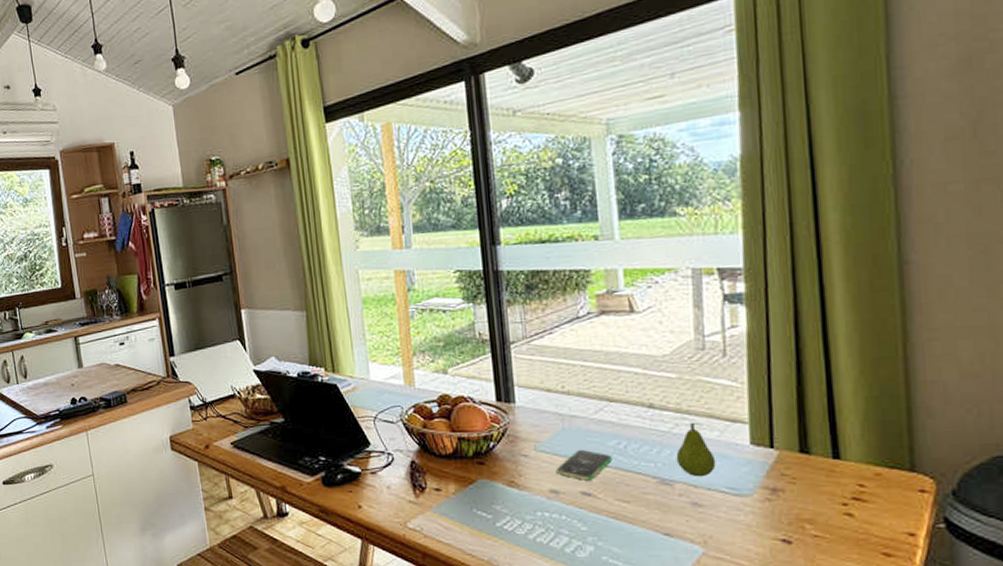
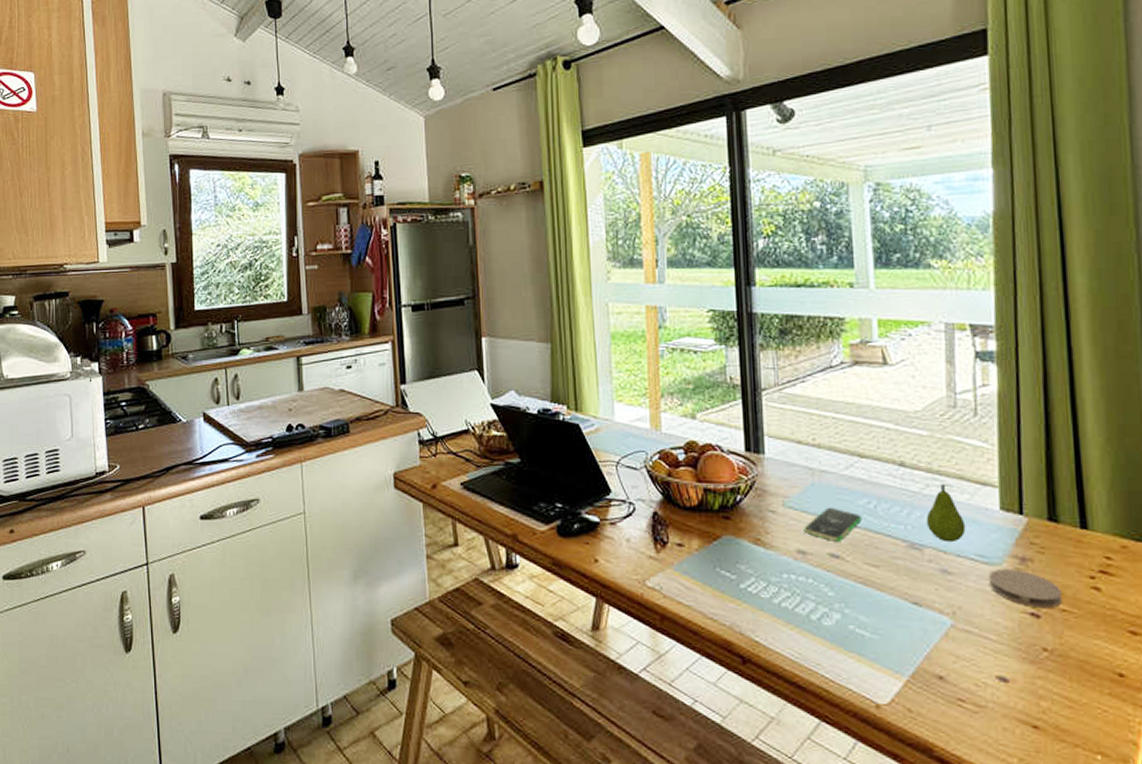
coaster: none [740,499,814,534] -> present [989,568,1062,608]

